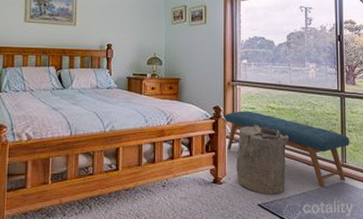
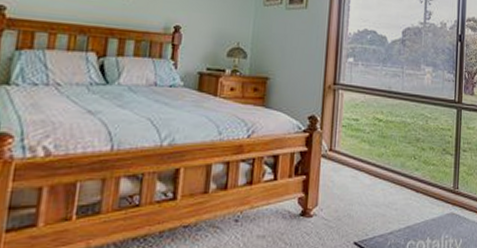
bench: present [224,111,350,189] -> none [320,122,464,221]
laundry hamper: present [236,125,289,195] -> none [330,140,396,230]

